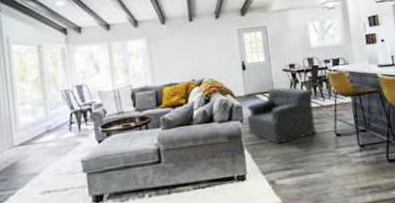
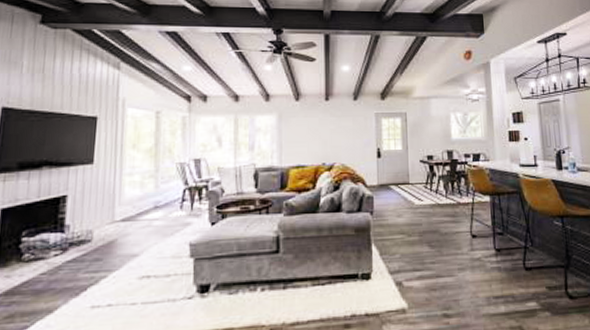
armchair: present [247,87,317,145] -> none [378,179,452,242]

